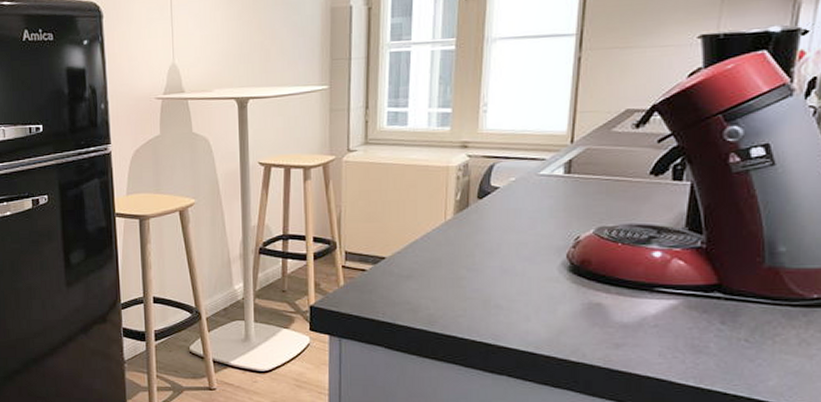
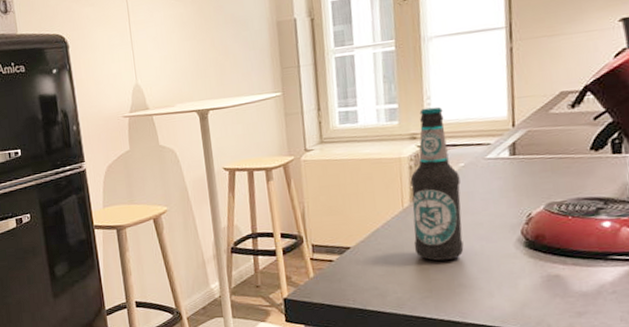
bottle: none [452,114,509,280] -> present [410,106,464,261]

